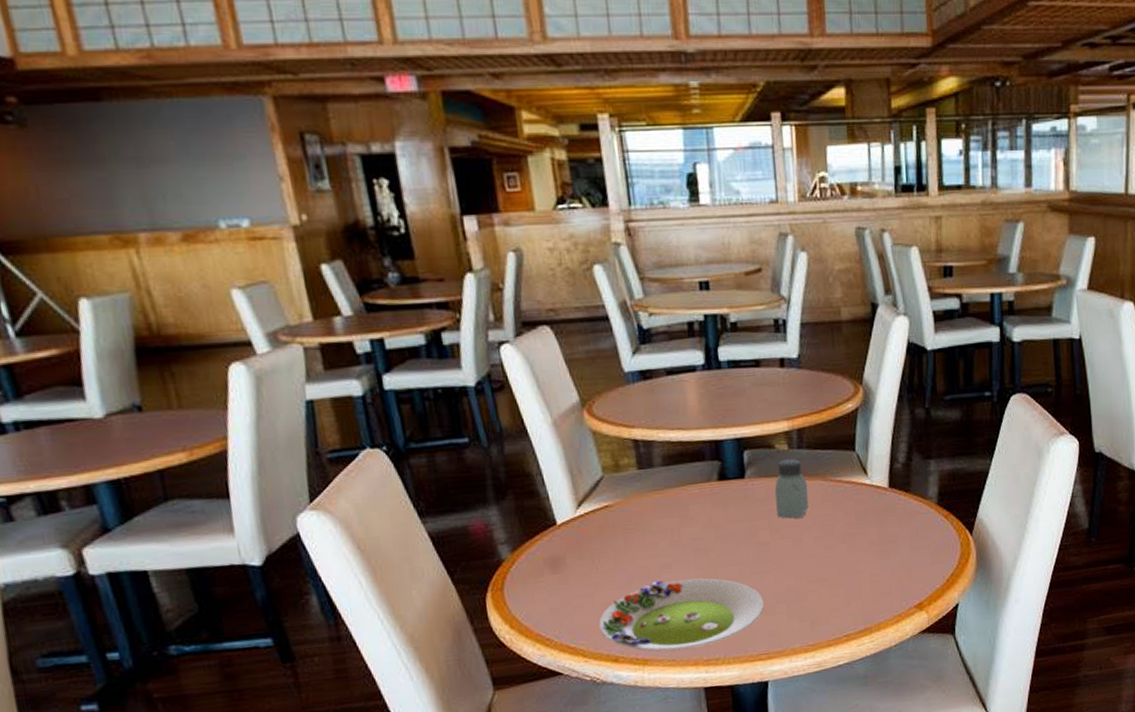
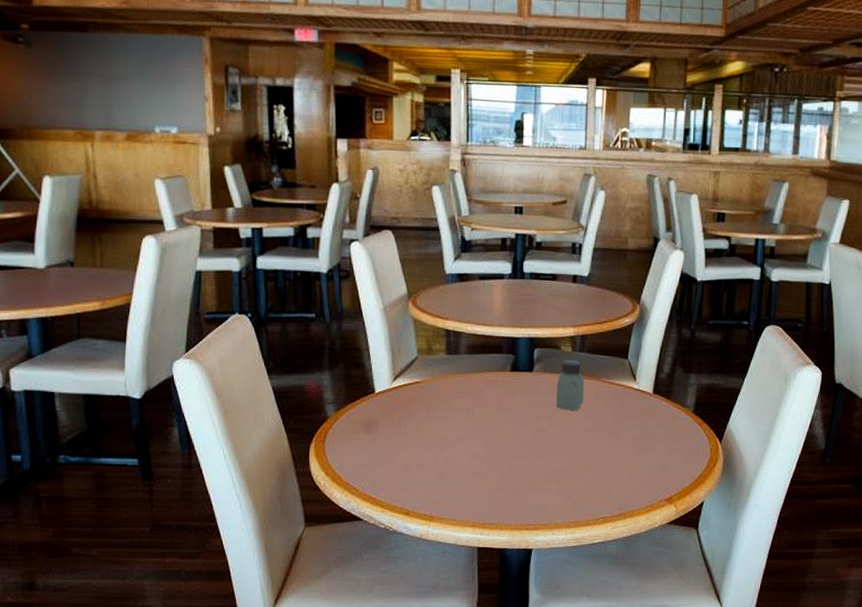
salad plate: present [598,578,764,651] -> none [397,449,536,511]

